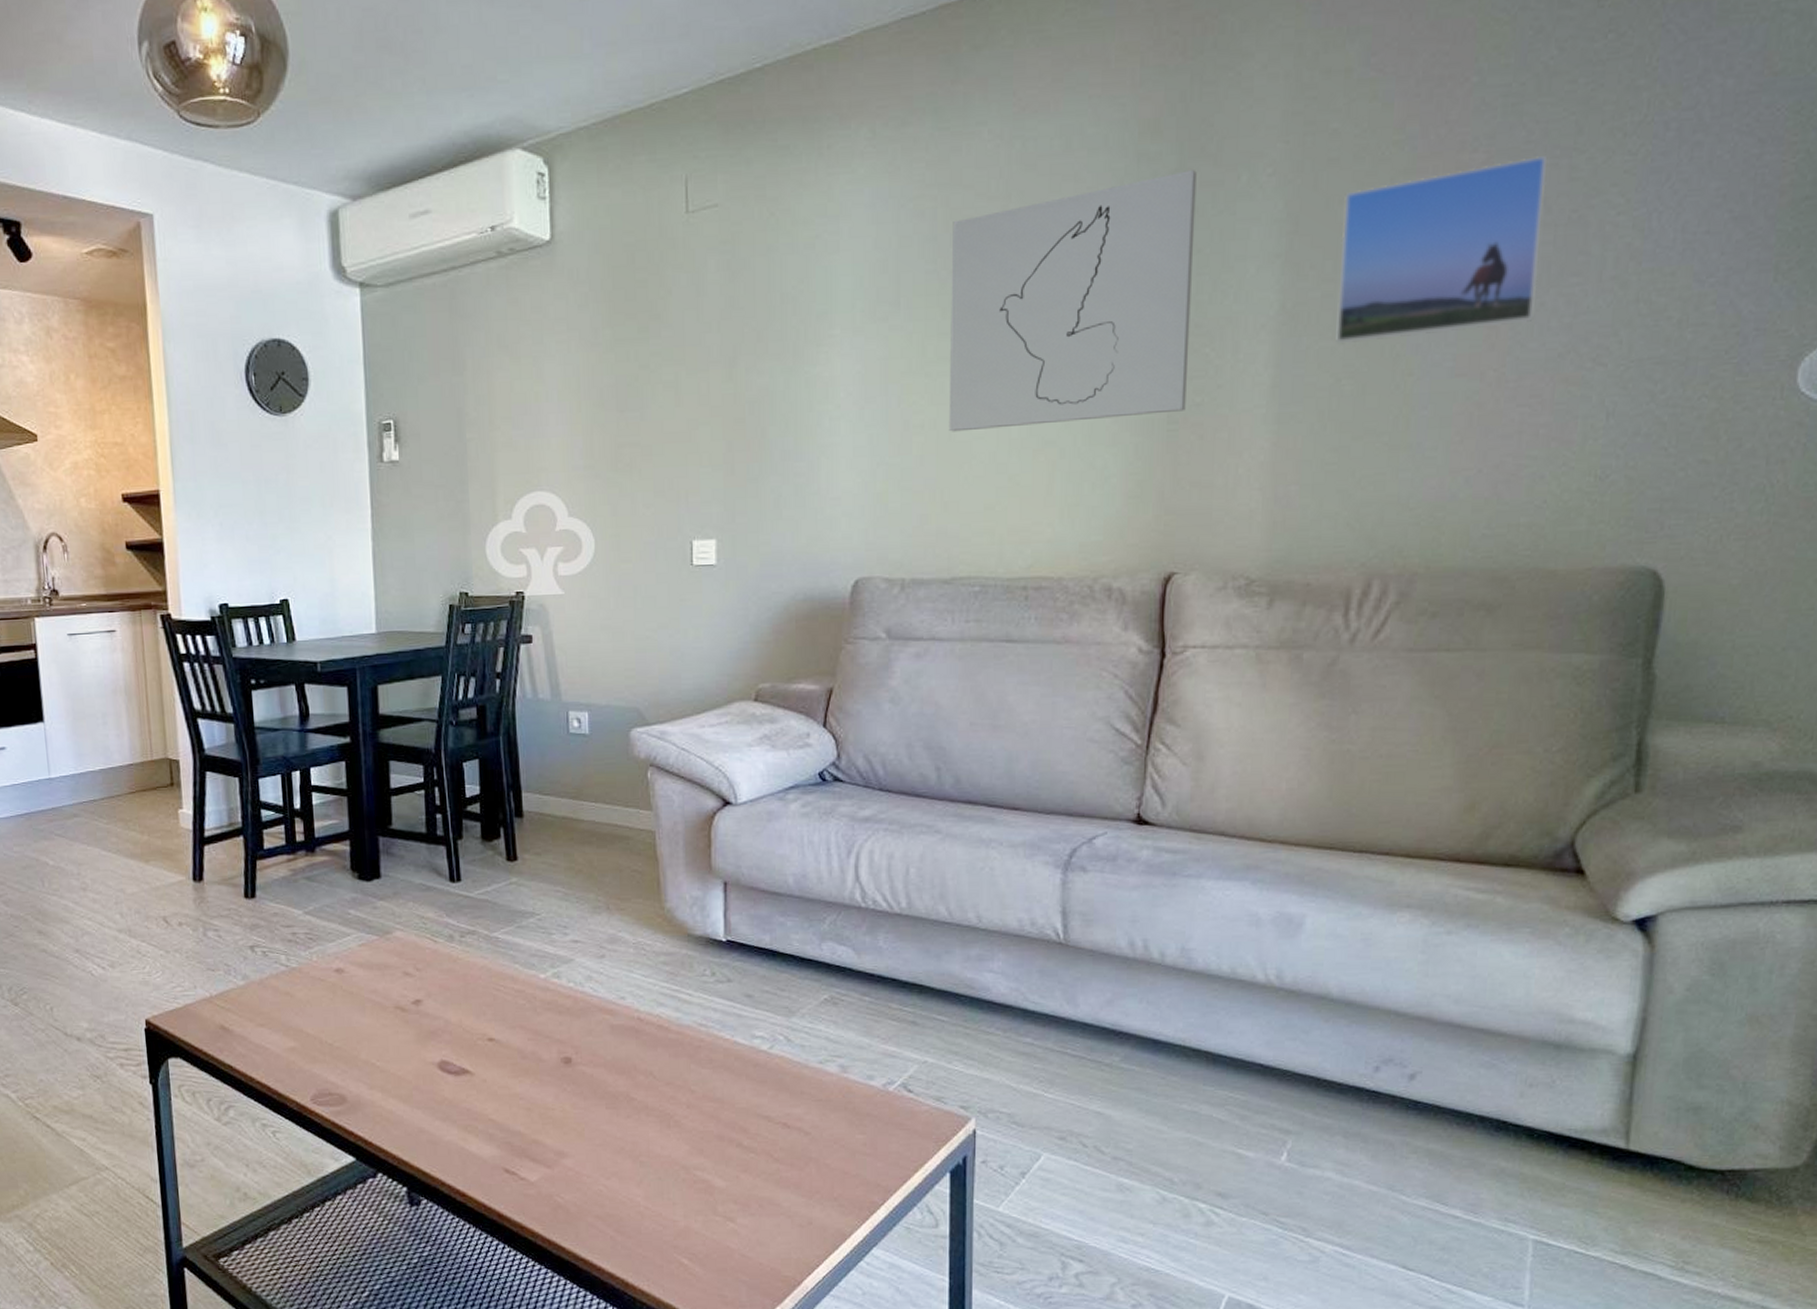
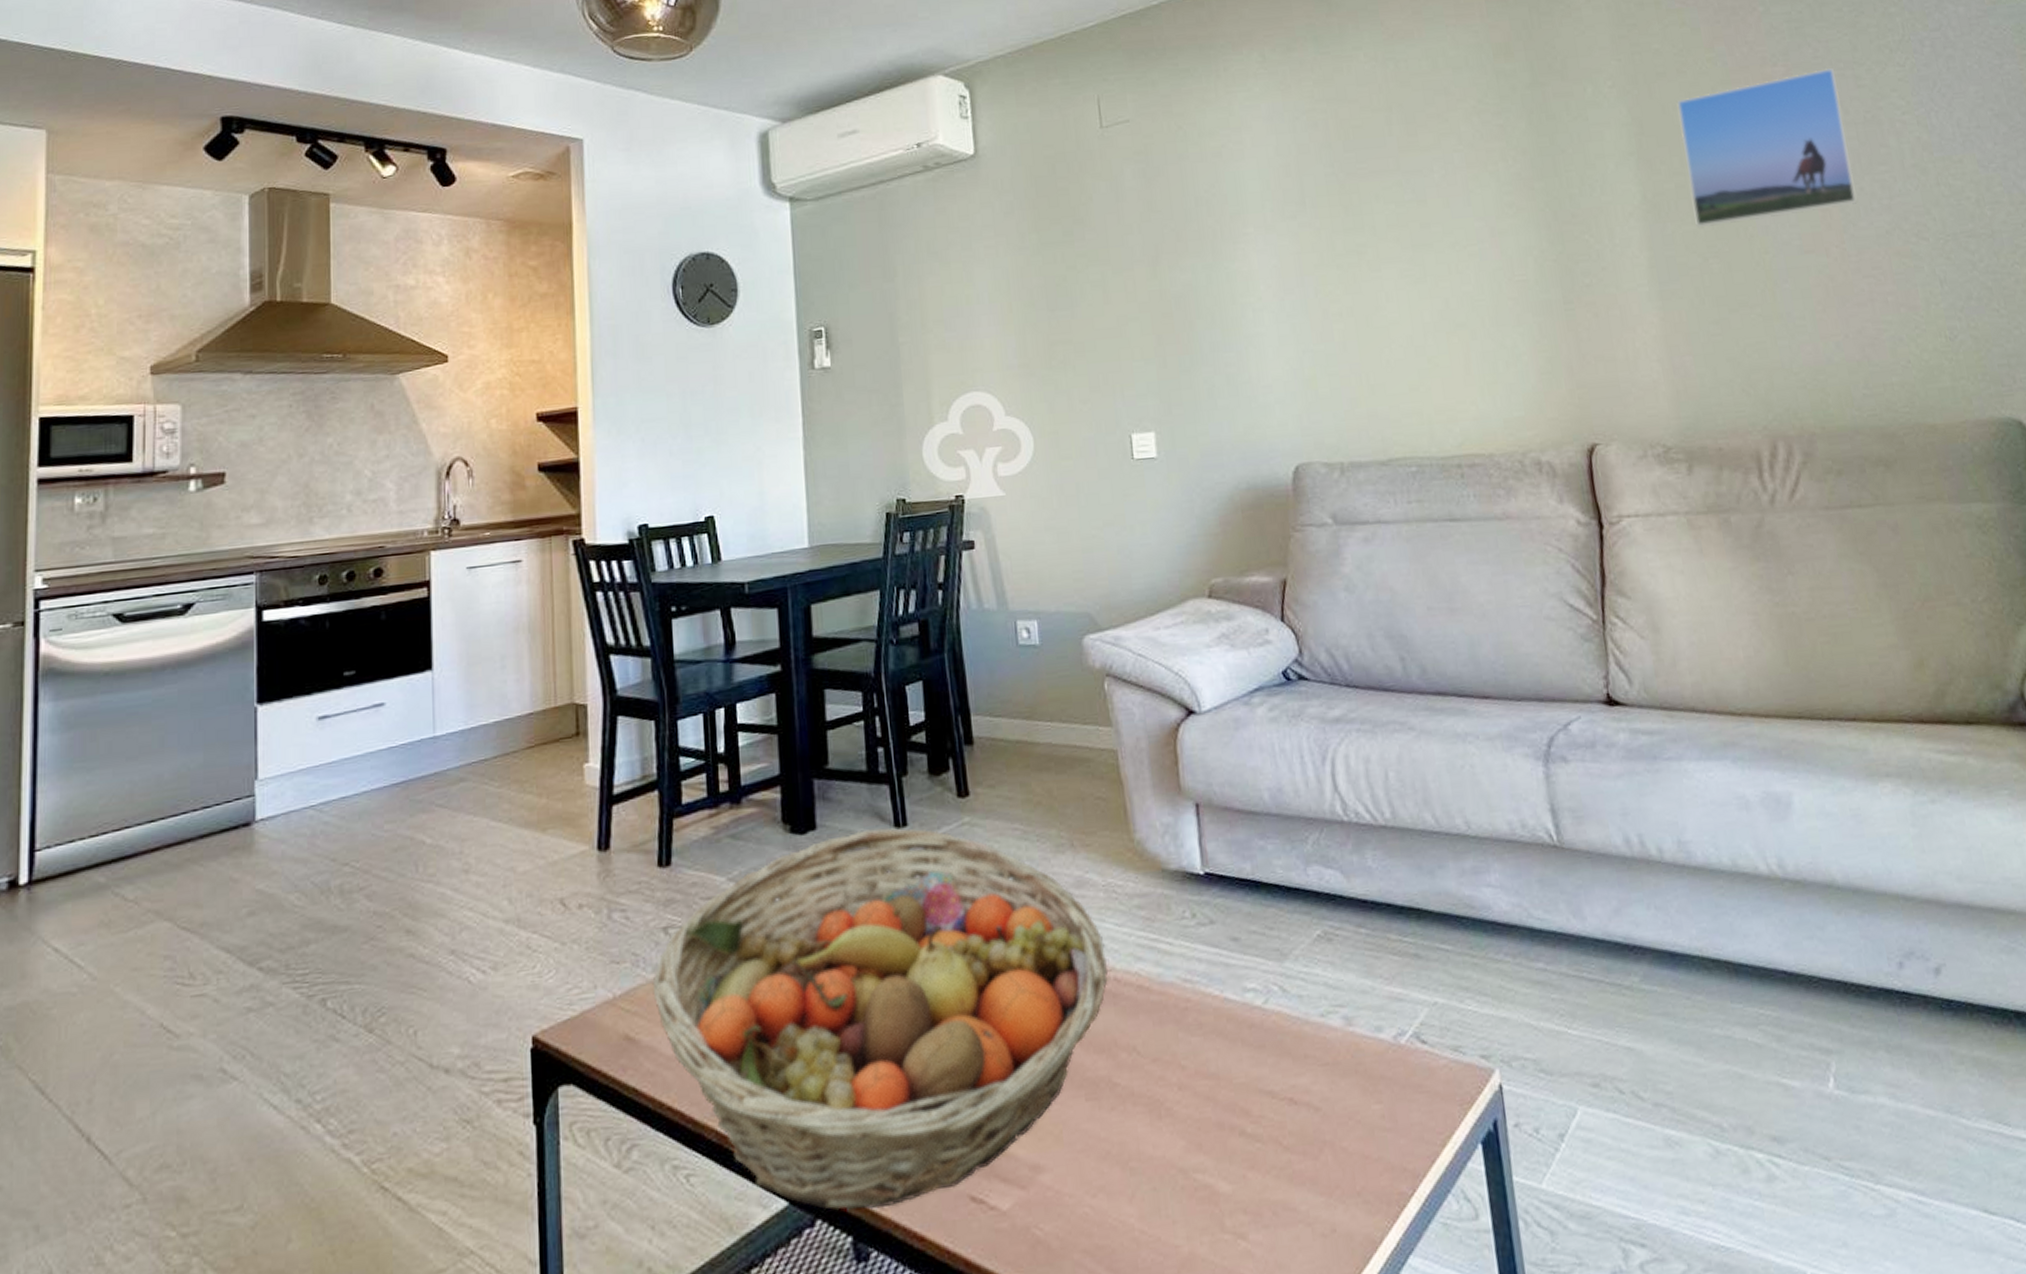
fruit basket: none [242,881,633,1170] -> present [652,828,1109,1211]
wall art: present [948,168,1197,432] -> none [1343,83,1578,319]

